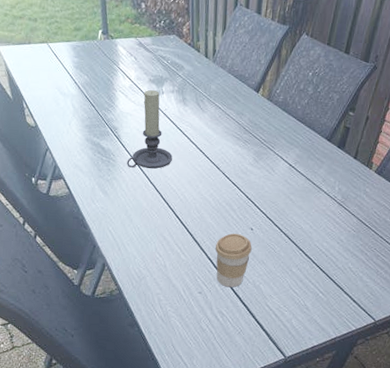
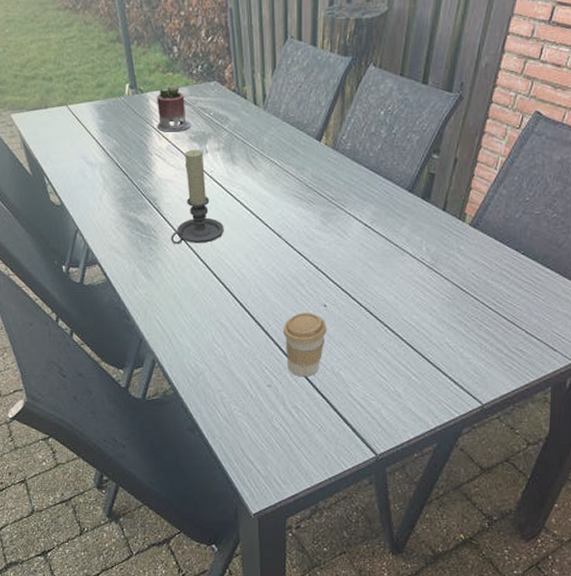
succulent planter: none [123,35,152,74] -> present [157,86,192,132]

